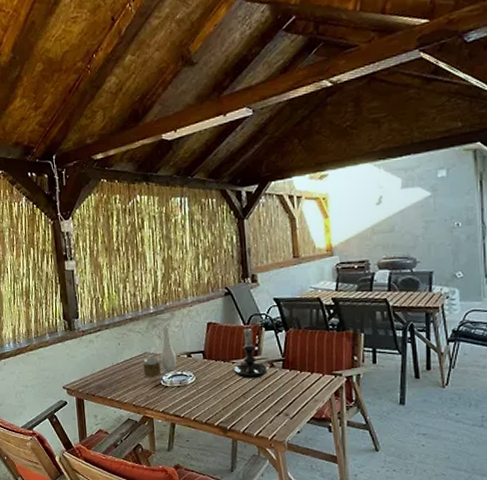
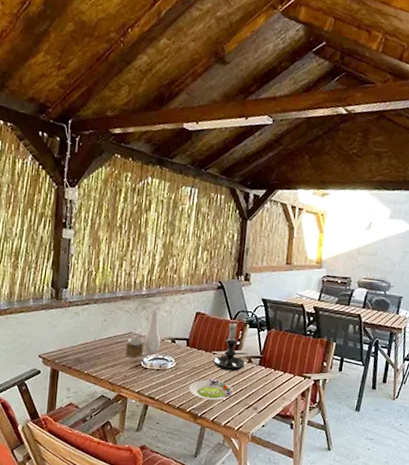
salad plate: none [213,389,260,411] -> present [189,379,234,400]

